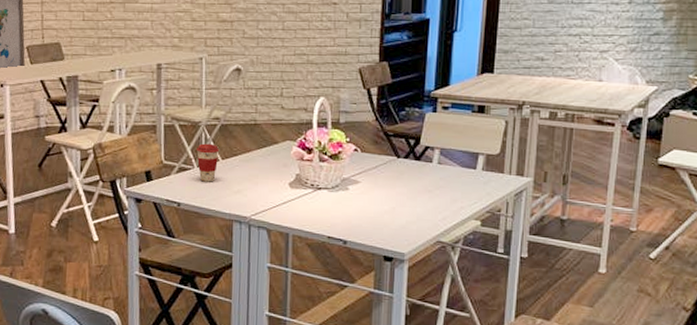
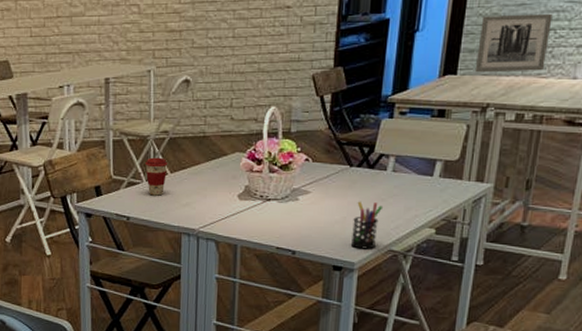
pen holder: none [400,192,431,240] -> present [350,201,384,249]
wall art: none [510,20,577,73] -> present [474,13,553,73]

